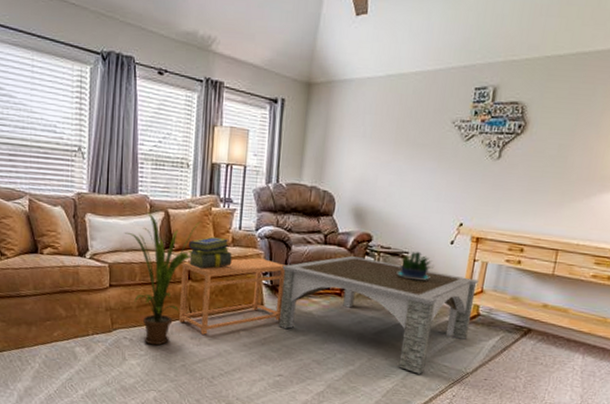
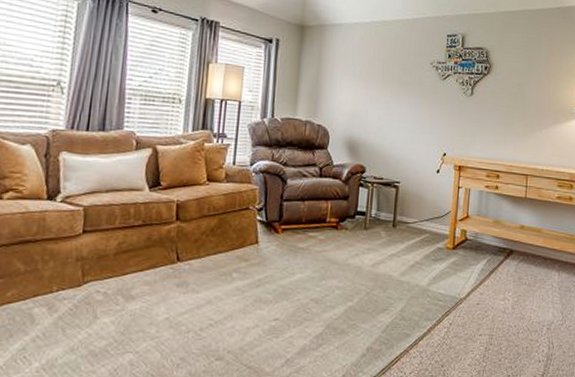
house plant: present [124,212,201,346] -> none [104,149,193,298]
side table: present [179,257,286,335] -> none [164,193,282,280]
stack of books: present [188,236,232,269] -> none [176,172,225,208]
coffee table: present [279,255,479,374] -> none [275,187,464,305]
potted plant: present [396,252,435,281] -> none [389,181,424,209]

